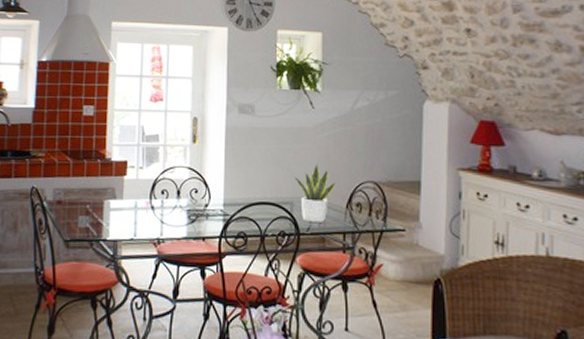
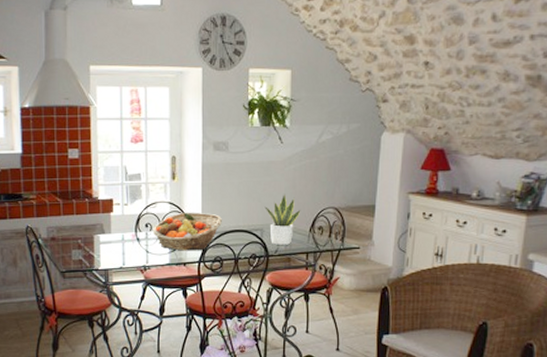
fruit basket: none [169,179,248,224] -> present [152,212,223,251]

